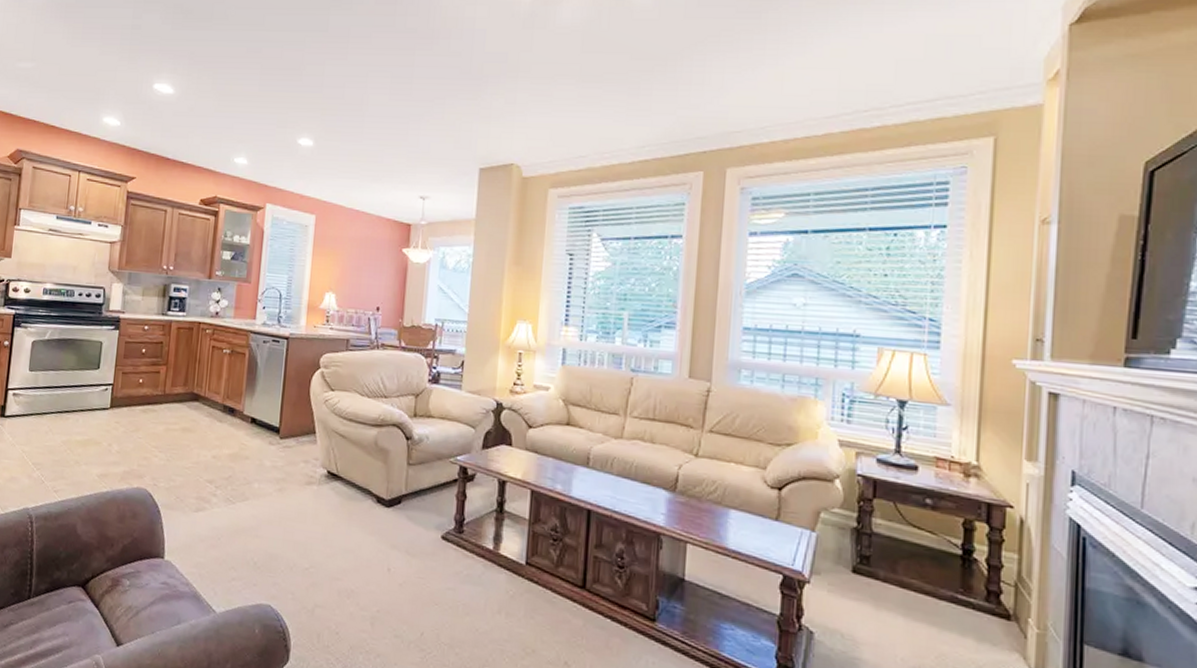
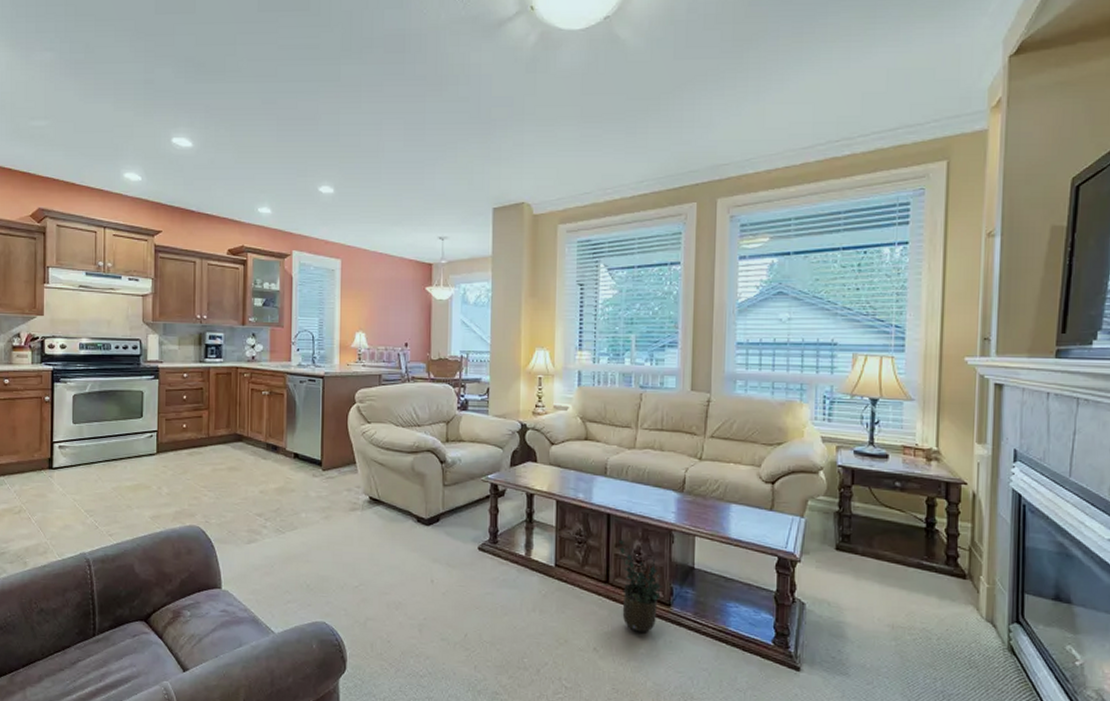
potted plant: none [599,540,648,651] -> present [618,540,664,634]

